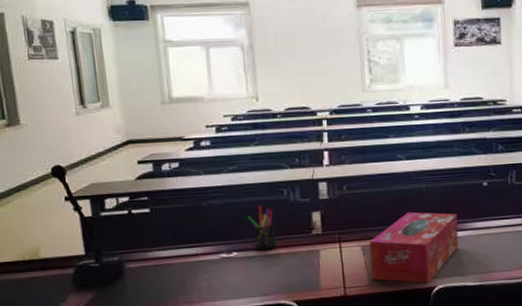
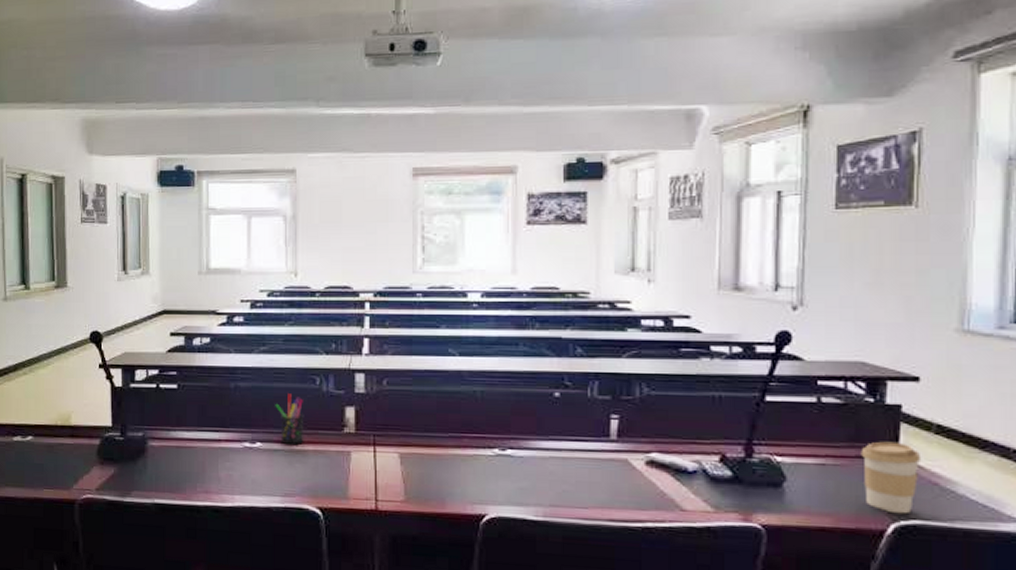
tissue box: present [369,211,459,284] -> none [409,418,519,509]

